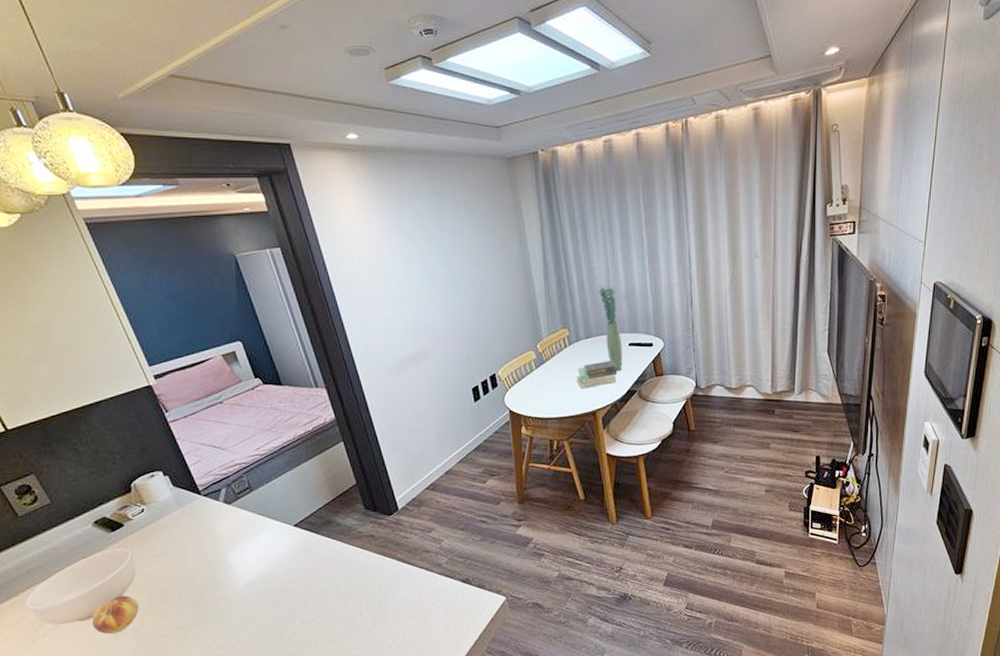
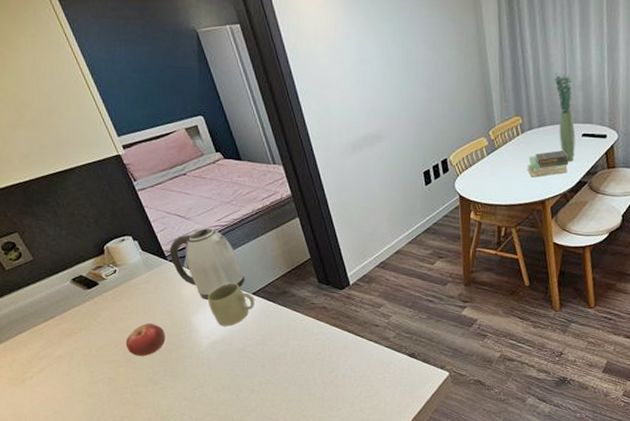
bowl: present [26,547,136,624] -> none [15,304,110,369]
fruit: present [91,595,139,635] -> none [72,347,114,381]
fruit: none [153,565,198,603] -> present [125,324,166,356]
kettle: none [203,458,286,535] -> present [169,228,245,299]
mug: none [244,515,296,563] -> present [207,283,254,326]

